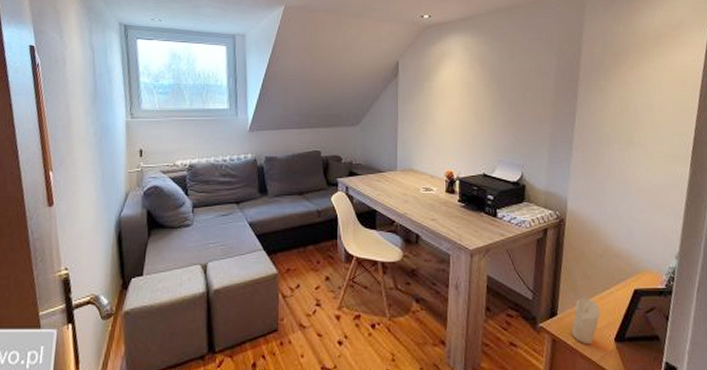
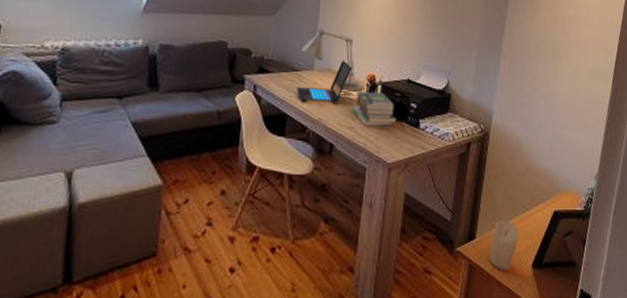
desk lamp: none [383,133,444,188] -> present [299,28,365,92]
laptop: none [383,160,432,198] -> present [296,59,353,103]
books: none [432,187,475,217] -> present [351,92,397,127]

